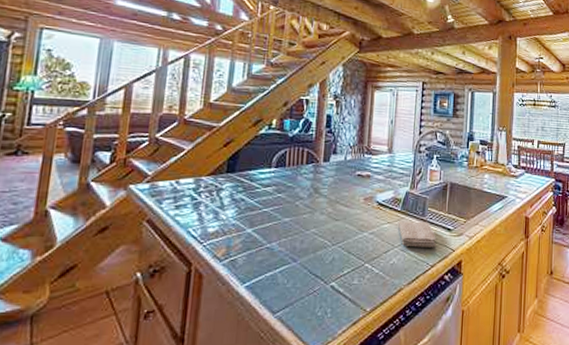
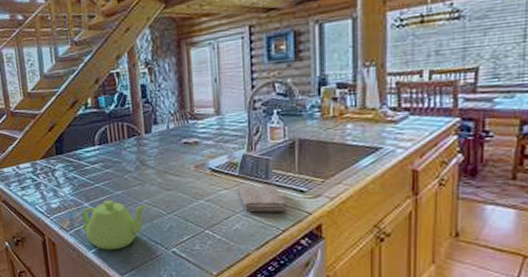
teapot: none [239,227,314,284] -> present [82,200,148,250]

